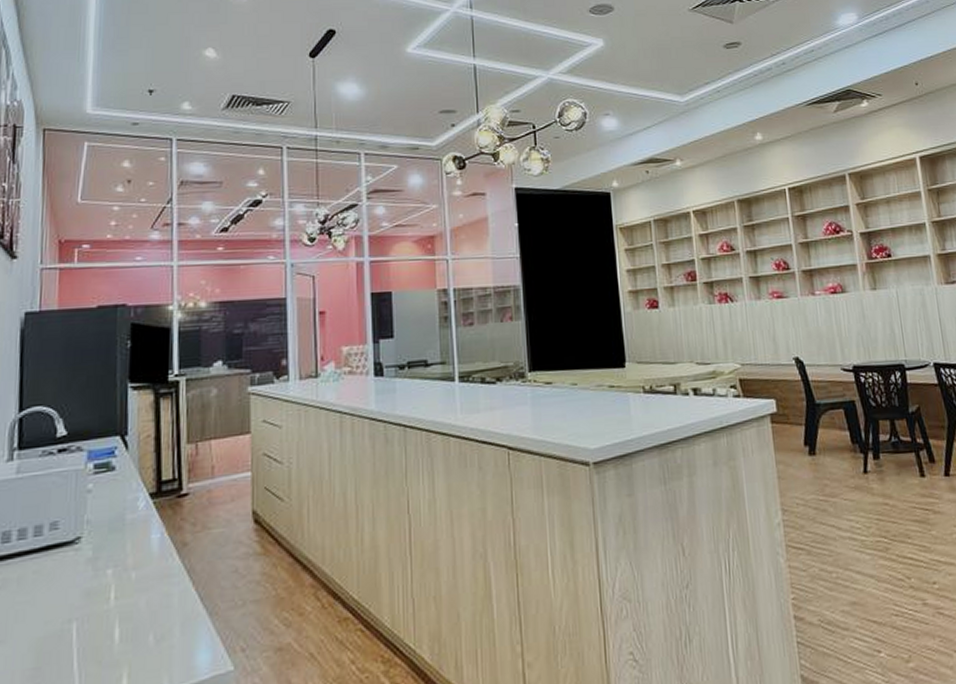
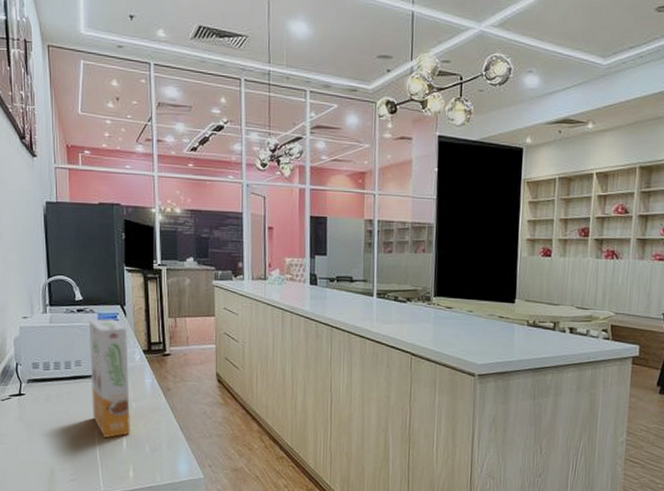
cereal box: none [70,456,128,634] -> present [88,319,131,439]

